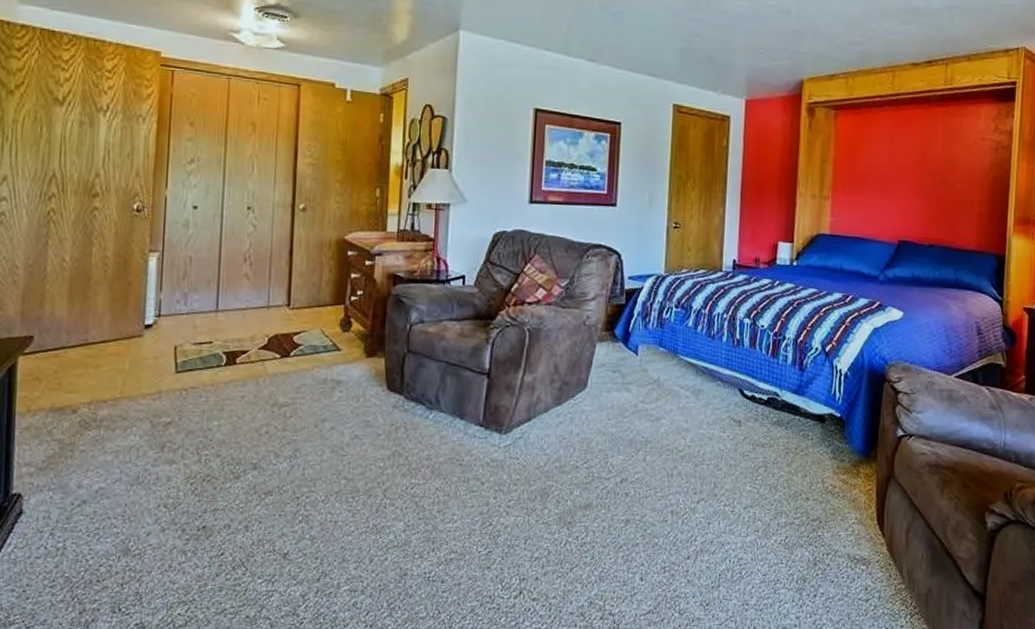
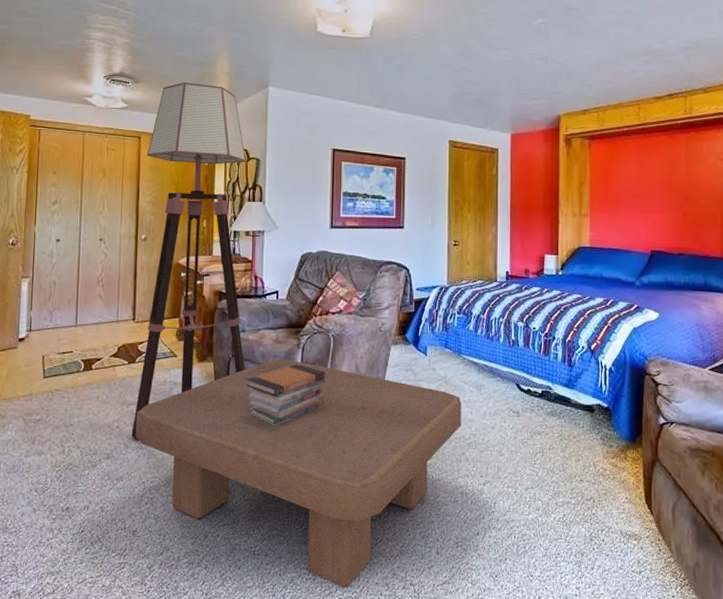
floor lamp: none [283,19,430,448] -> present [131,82,246,440]
coffee table: none [288,356,676,619] -> present [135,360,462,588]
book stack: none [423,361,519,434] -> present [246,363,326,426]

